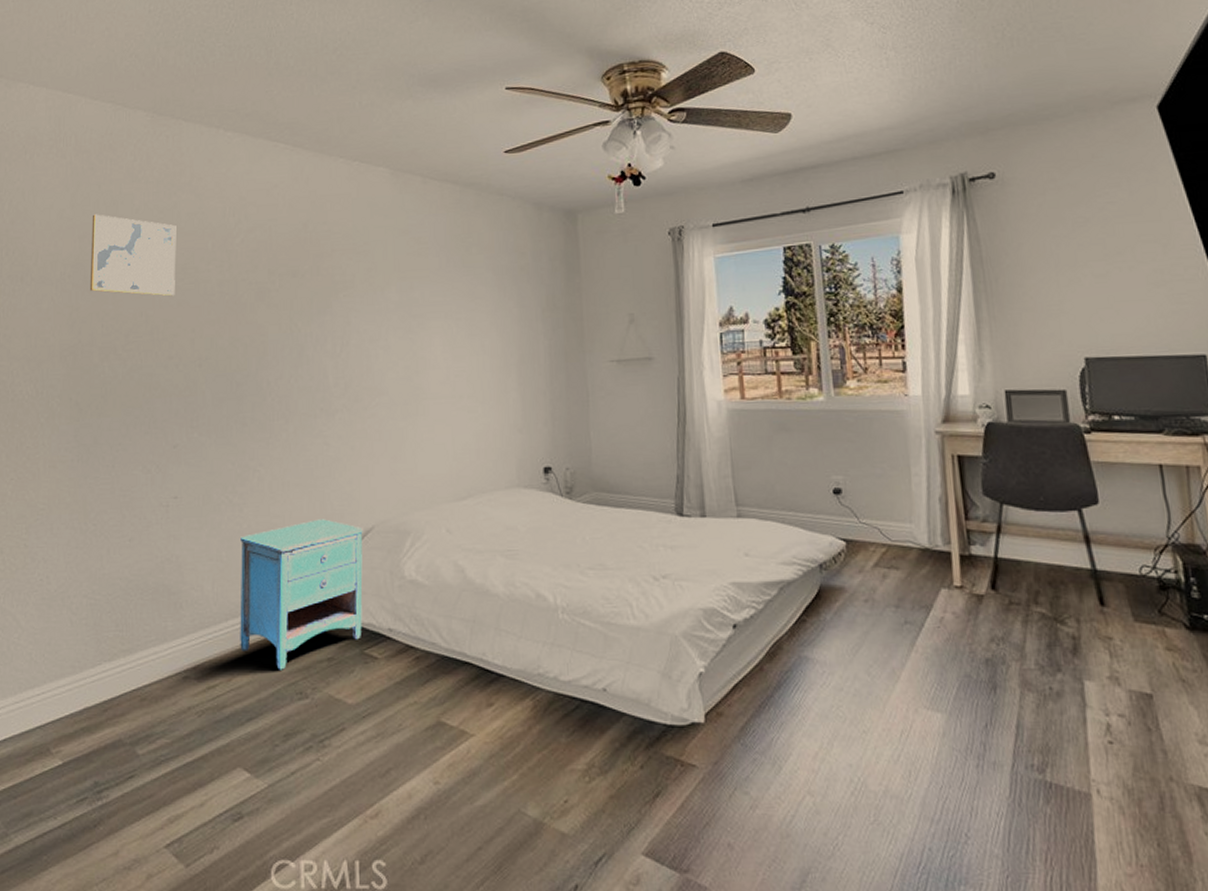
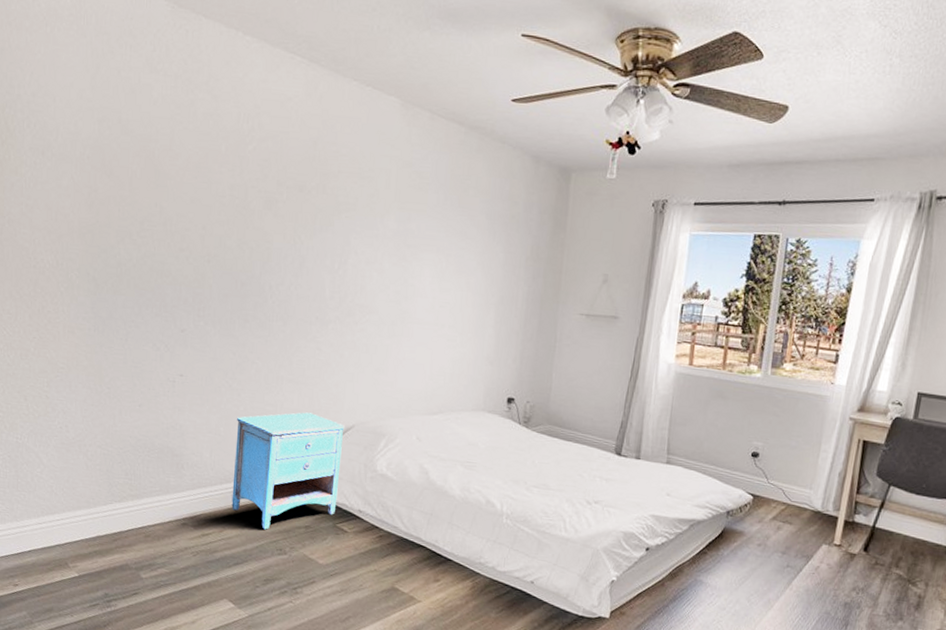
wall art: present [89,214,176,296] -> none [107,99,192,192]

